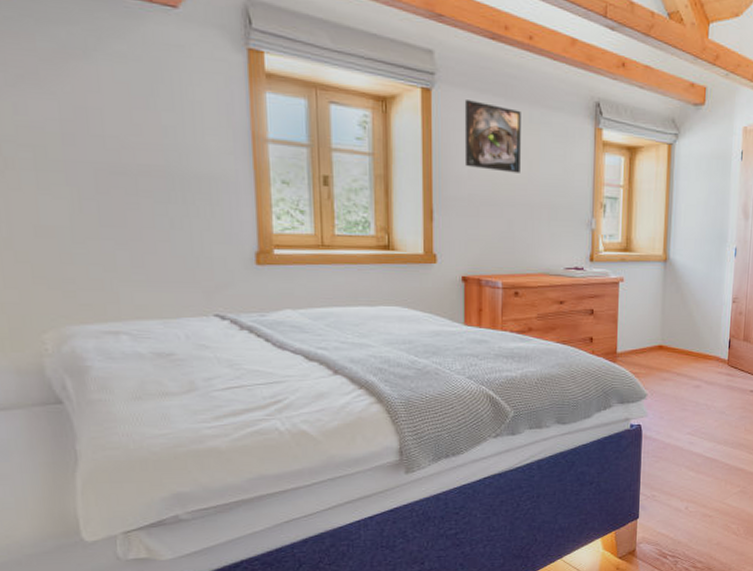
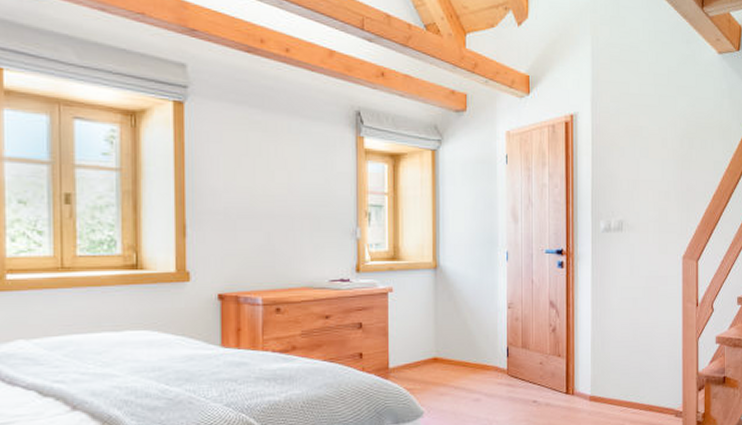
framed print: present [464,100,521,173] -> none [219,112,280,184]

